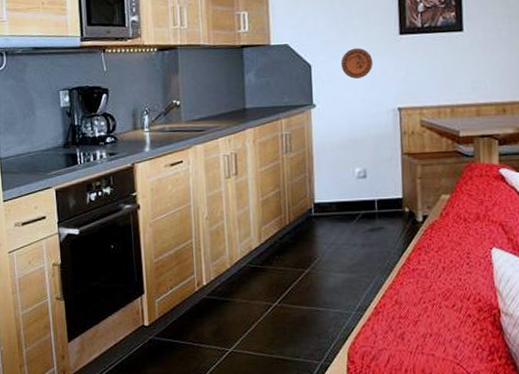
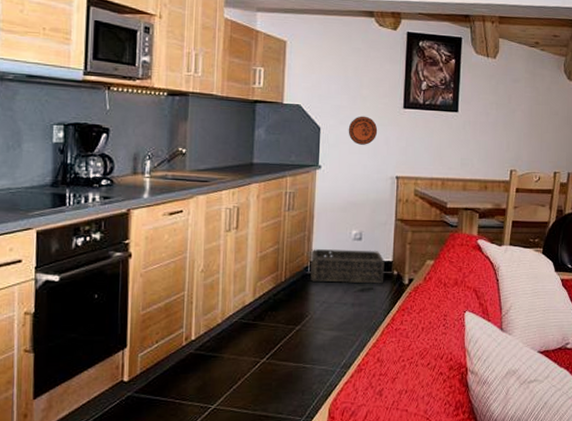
basket: none [314,187,395,224] -> present [310,249,385,284]

